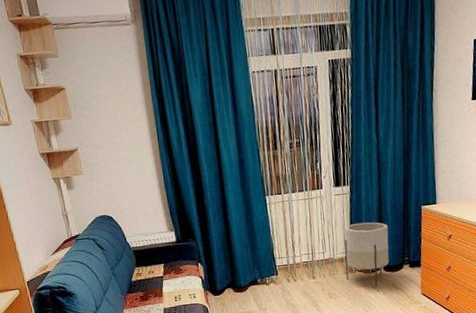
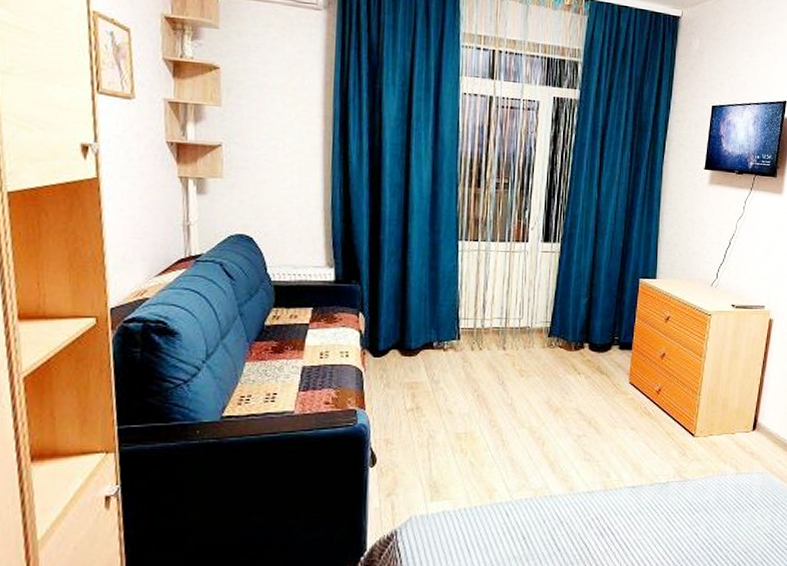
planter: present [344,222,389,286] -> none [543,288,599,368]

